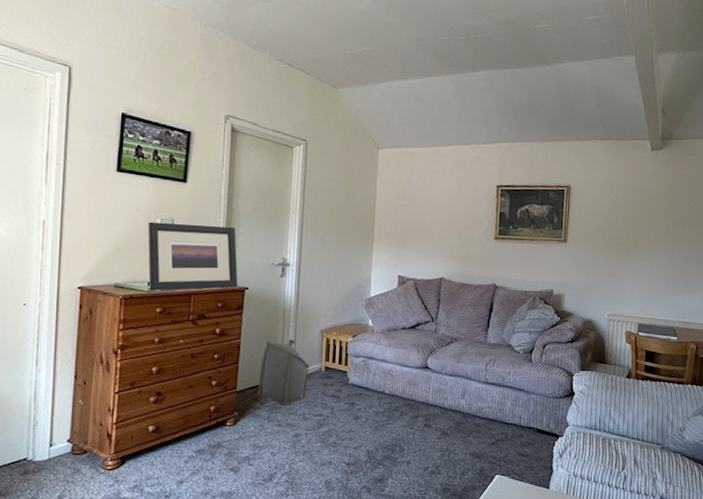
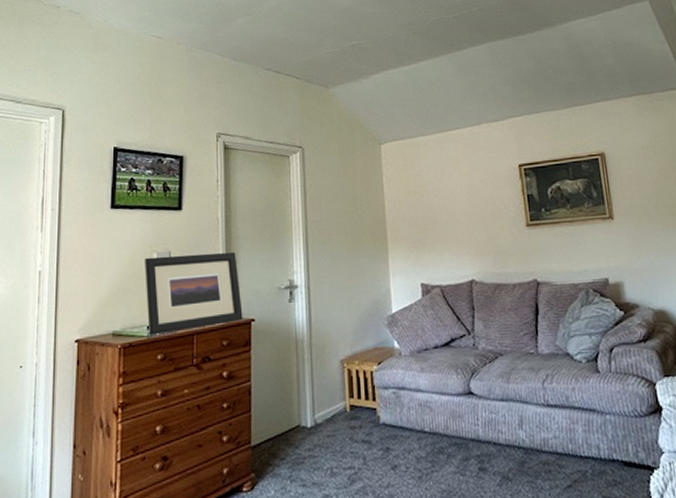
backpack: present [257,339,310,407] -> none [275,375,333,461]

